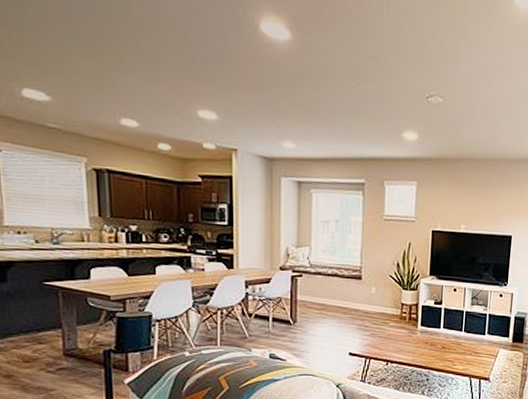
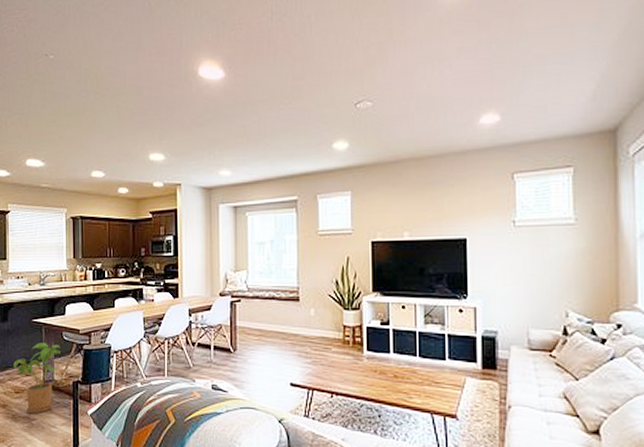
house plant: none [19,308,87,384] -> present [13,343,61,414]

